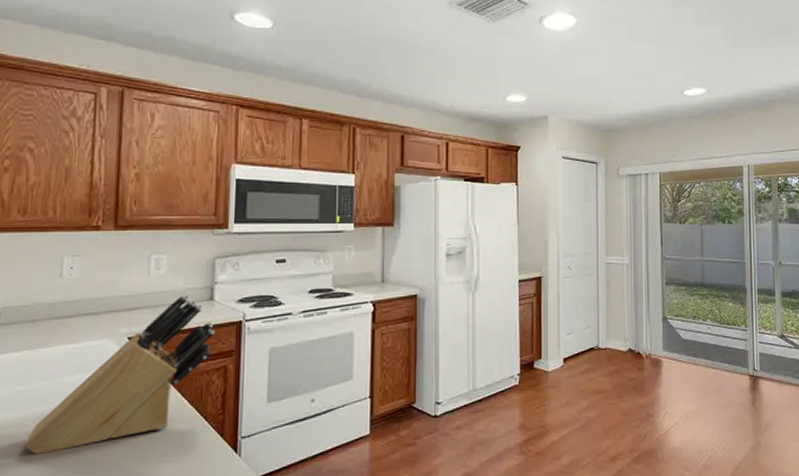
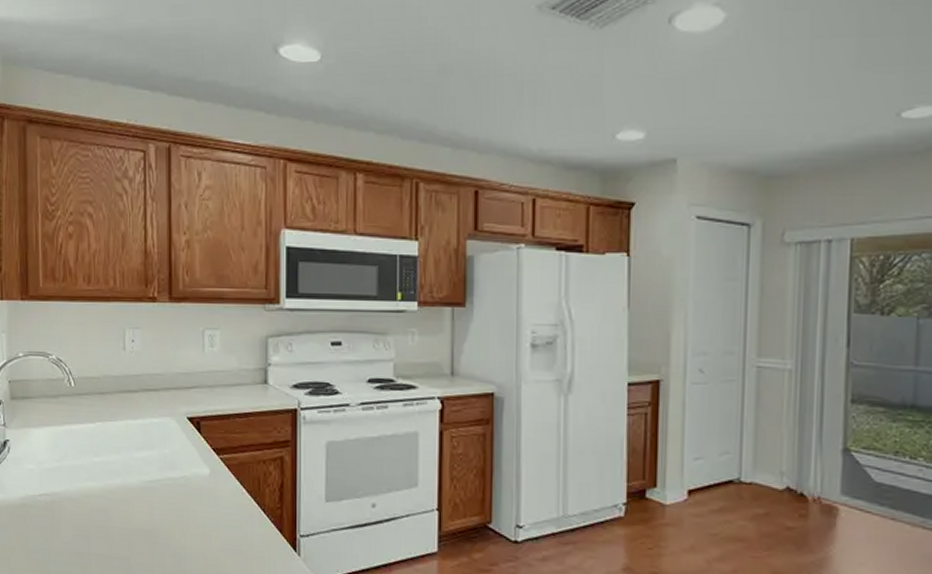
knife block: present [23,293,215,454] -> none [102,374,270,526]

